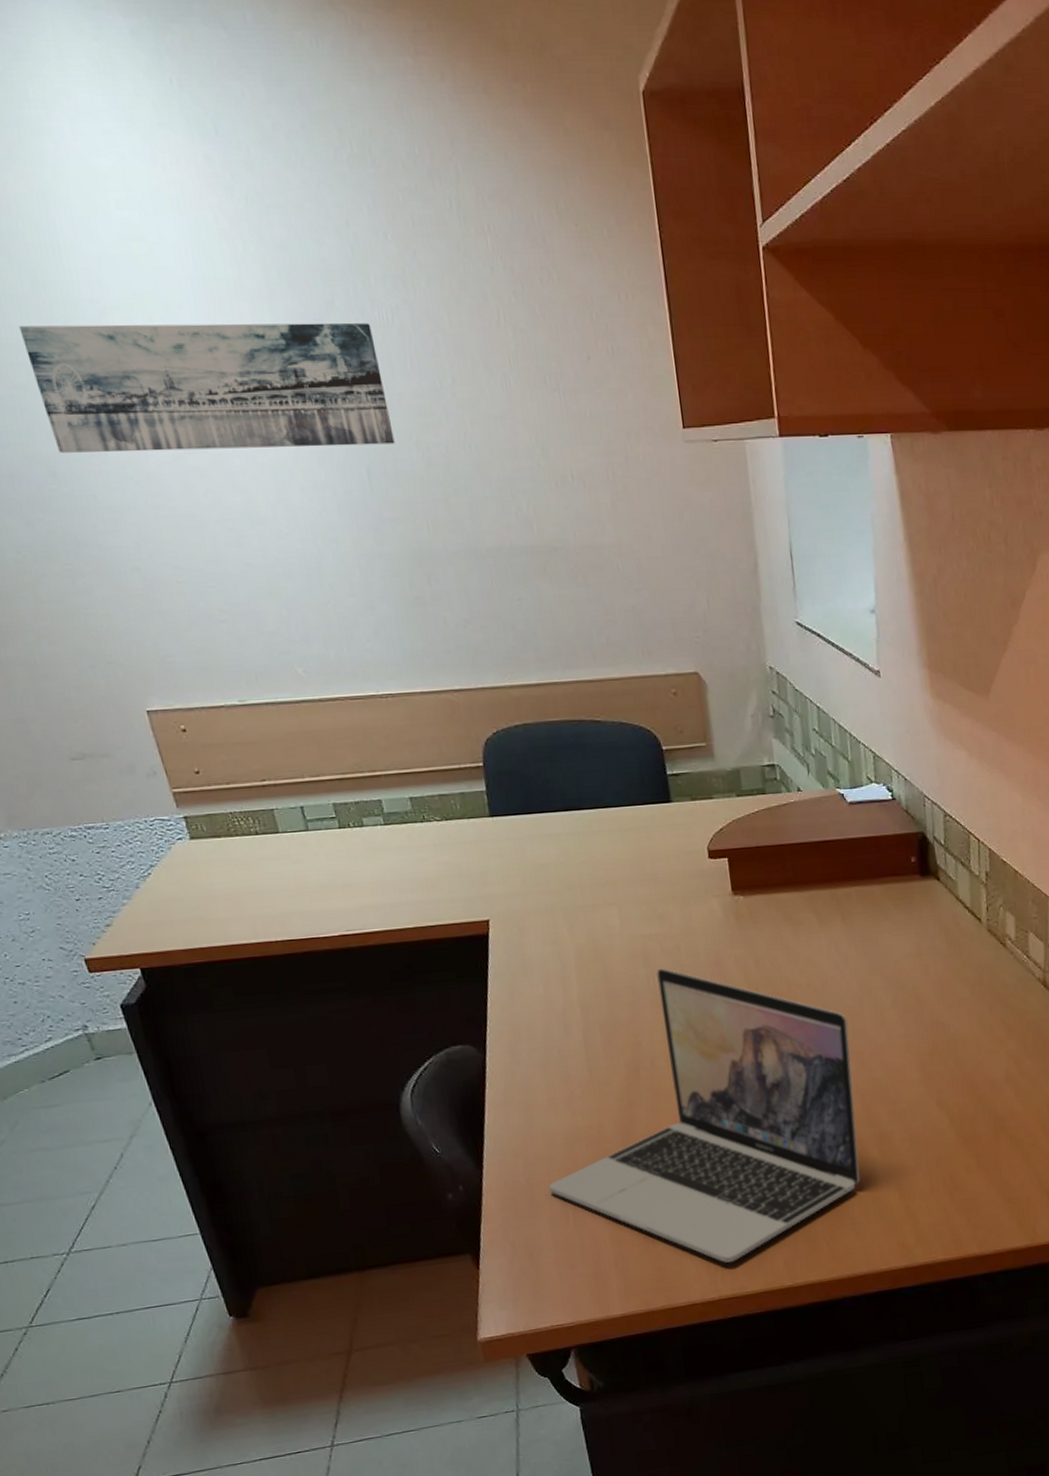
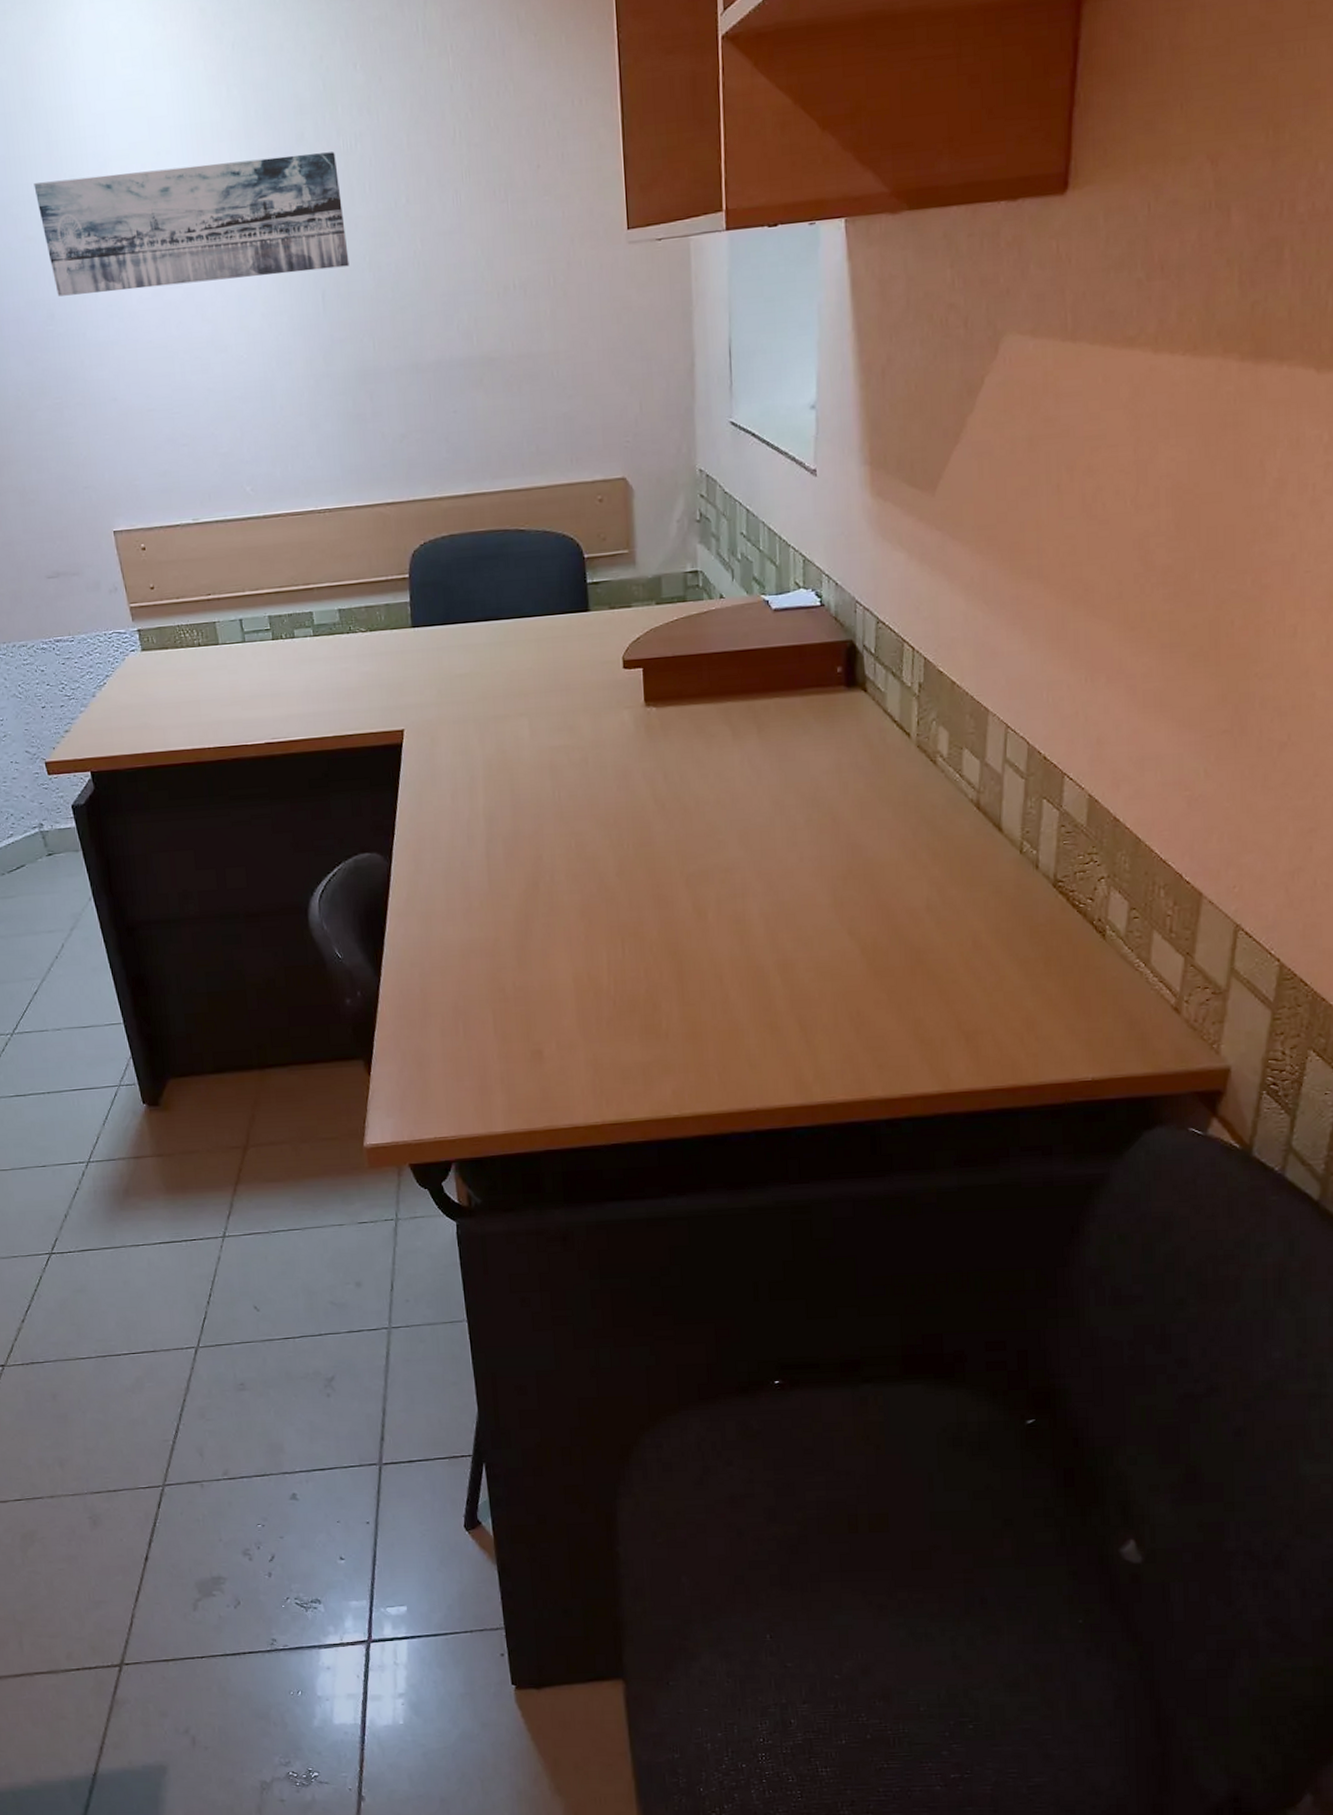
laptop: present [549,968,860,1263] -> none [442,780,759,1087]

